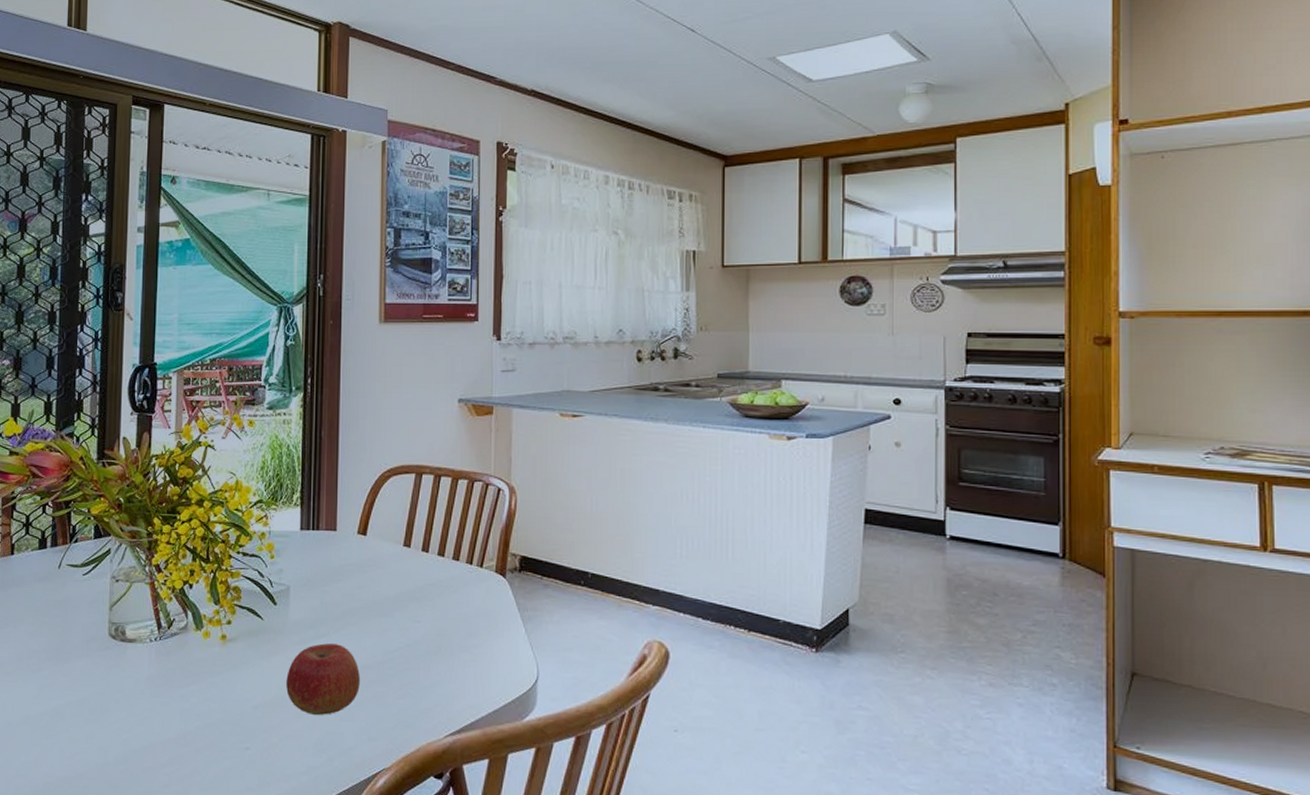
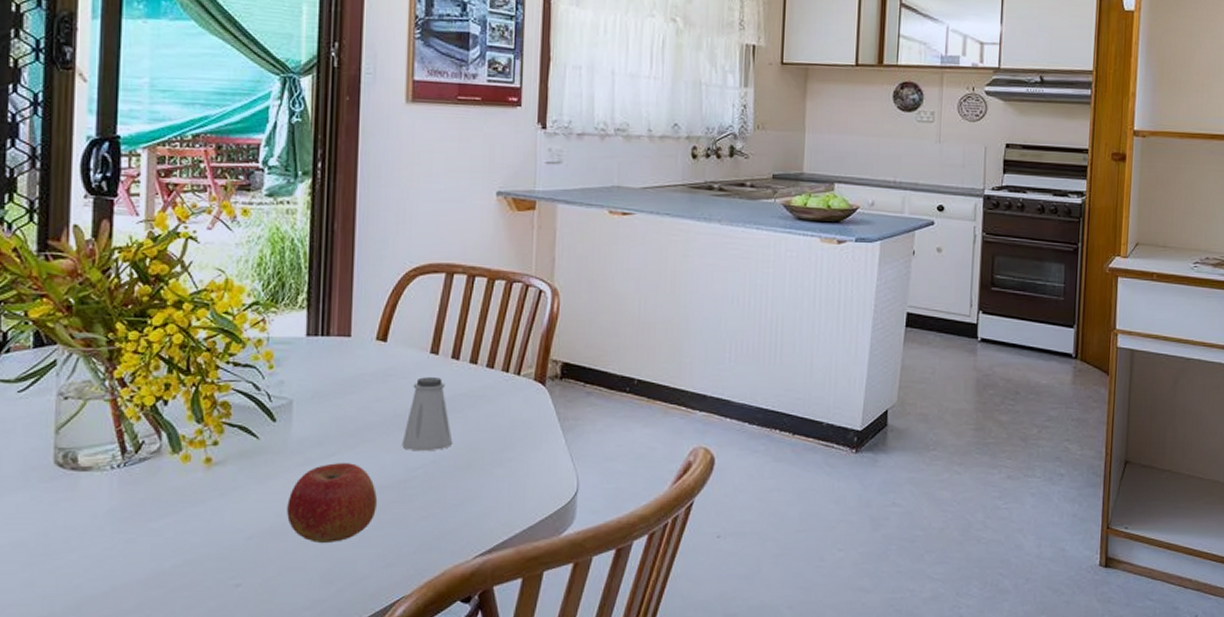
saltshaker: none [380,568,424,636] -> present [402,377,453,452]

